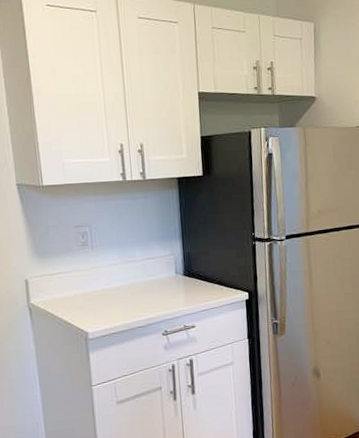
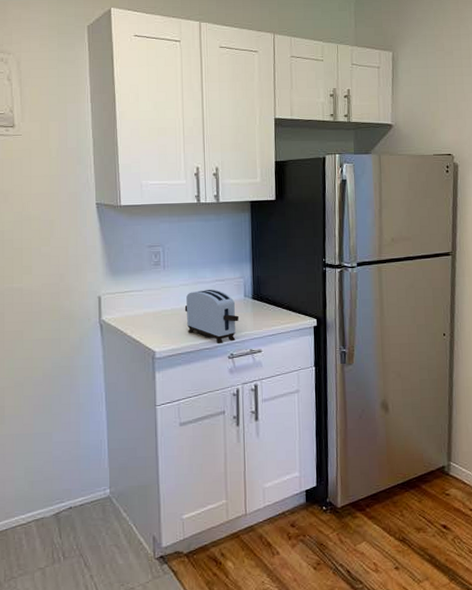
toaster: none [115,267,172,322] -> present [184,289,240,345]

